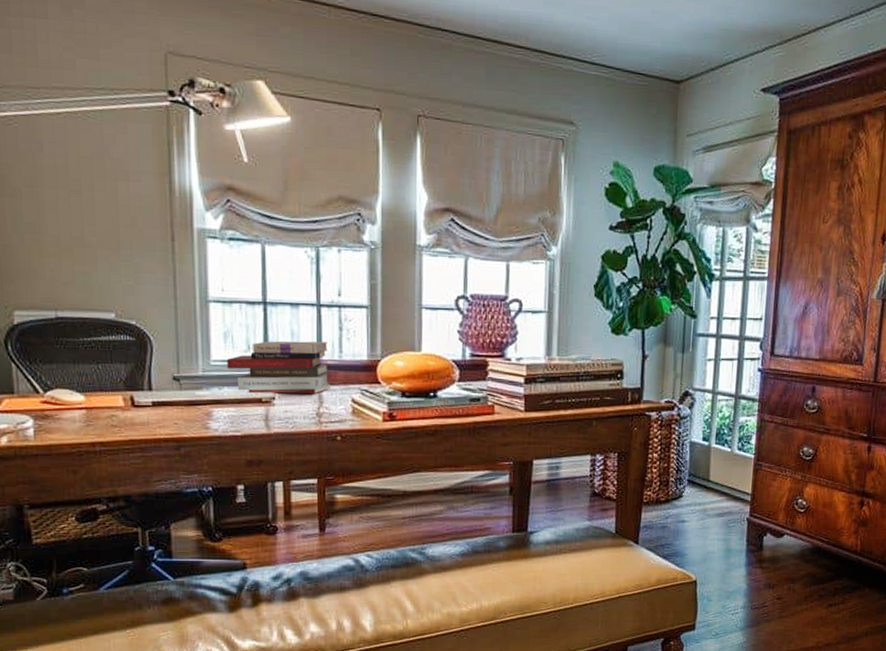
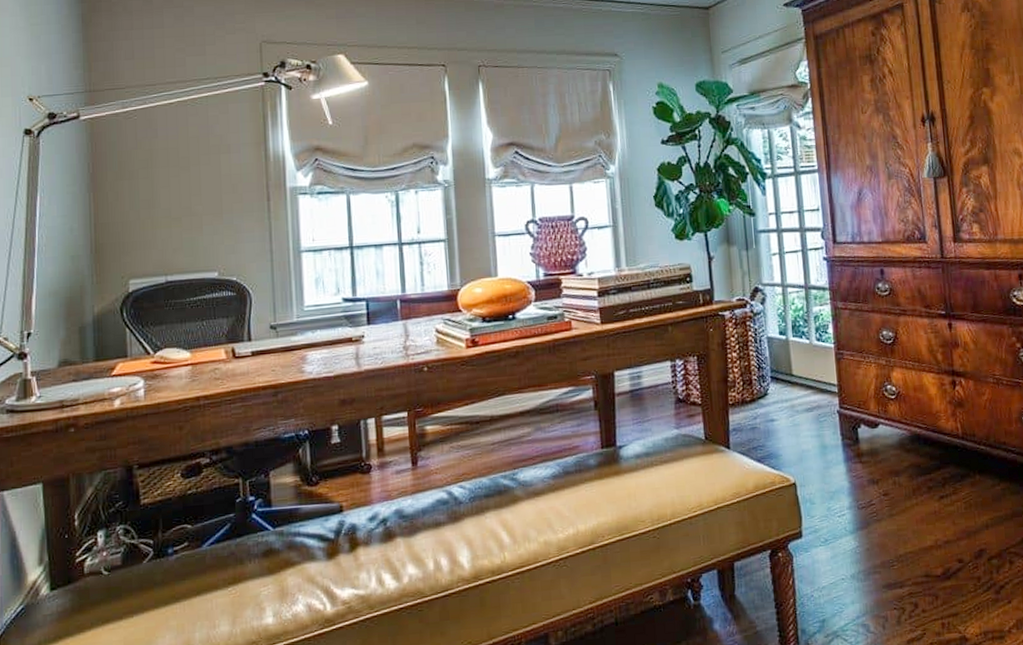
books: present [226,340,330,394] -> none [318,277,415,333]

